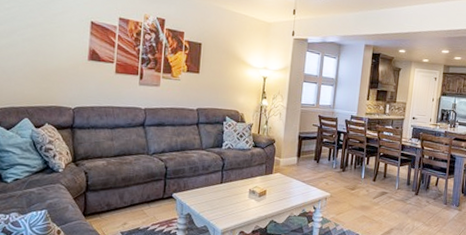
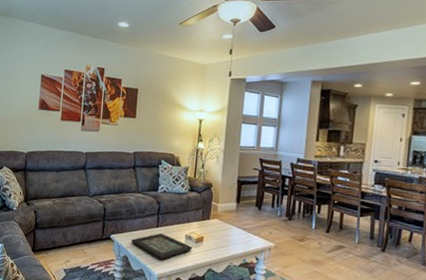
decorative tray: none [194,189,257,215] -> present [130,233,193,260]

